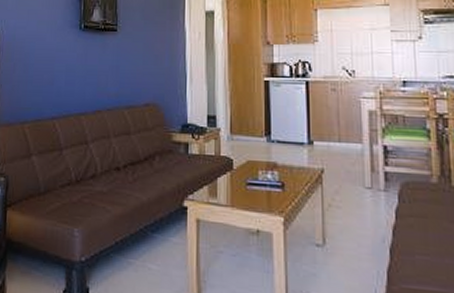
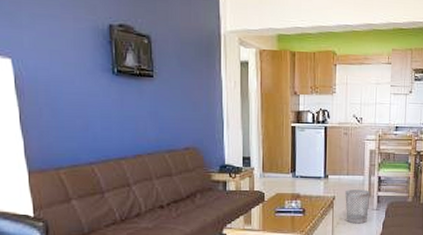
wastebasket: none [337,161,374,209] -> present [345,189,371,224]

